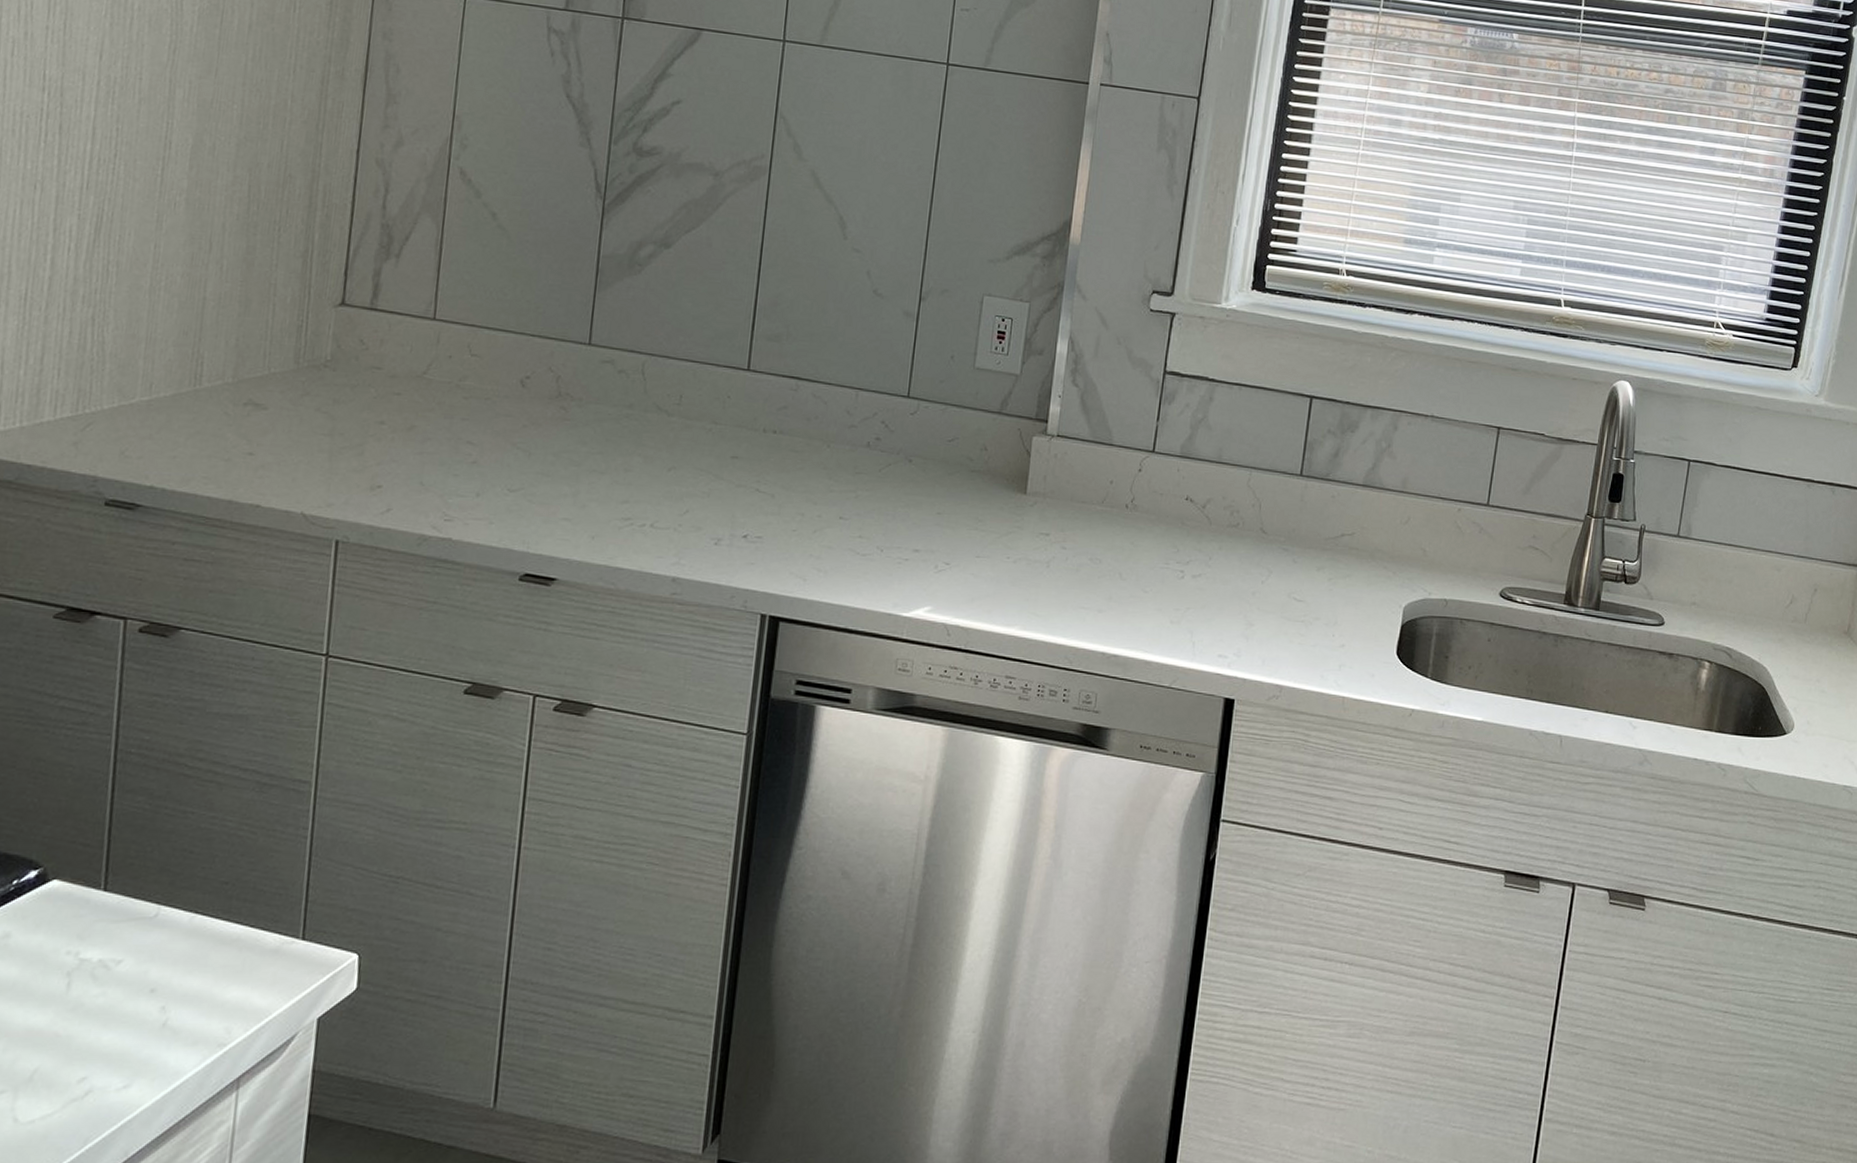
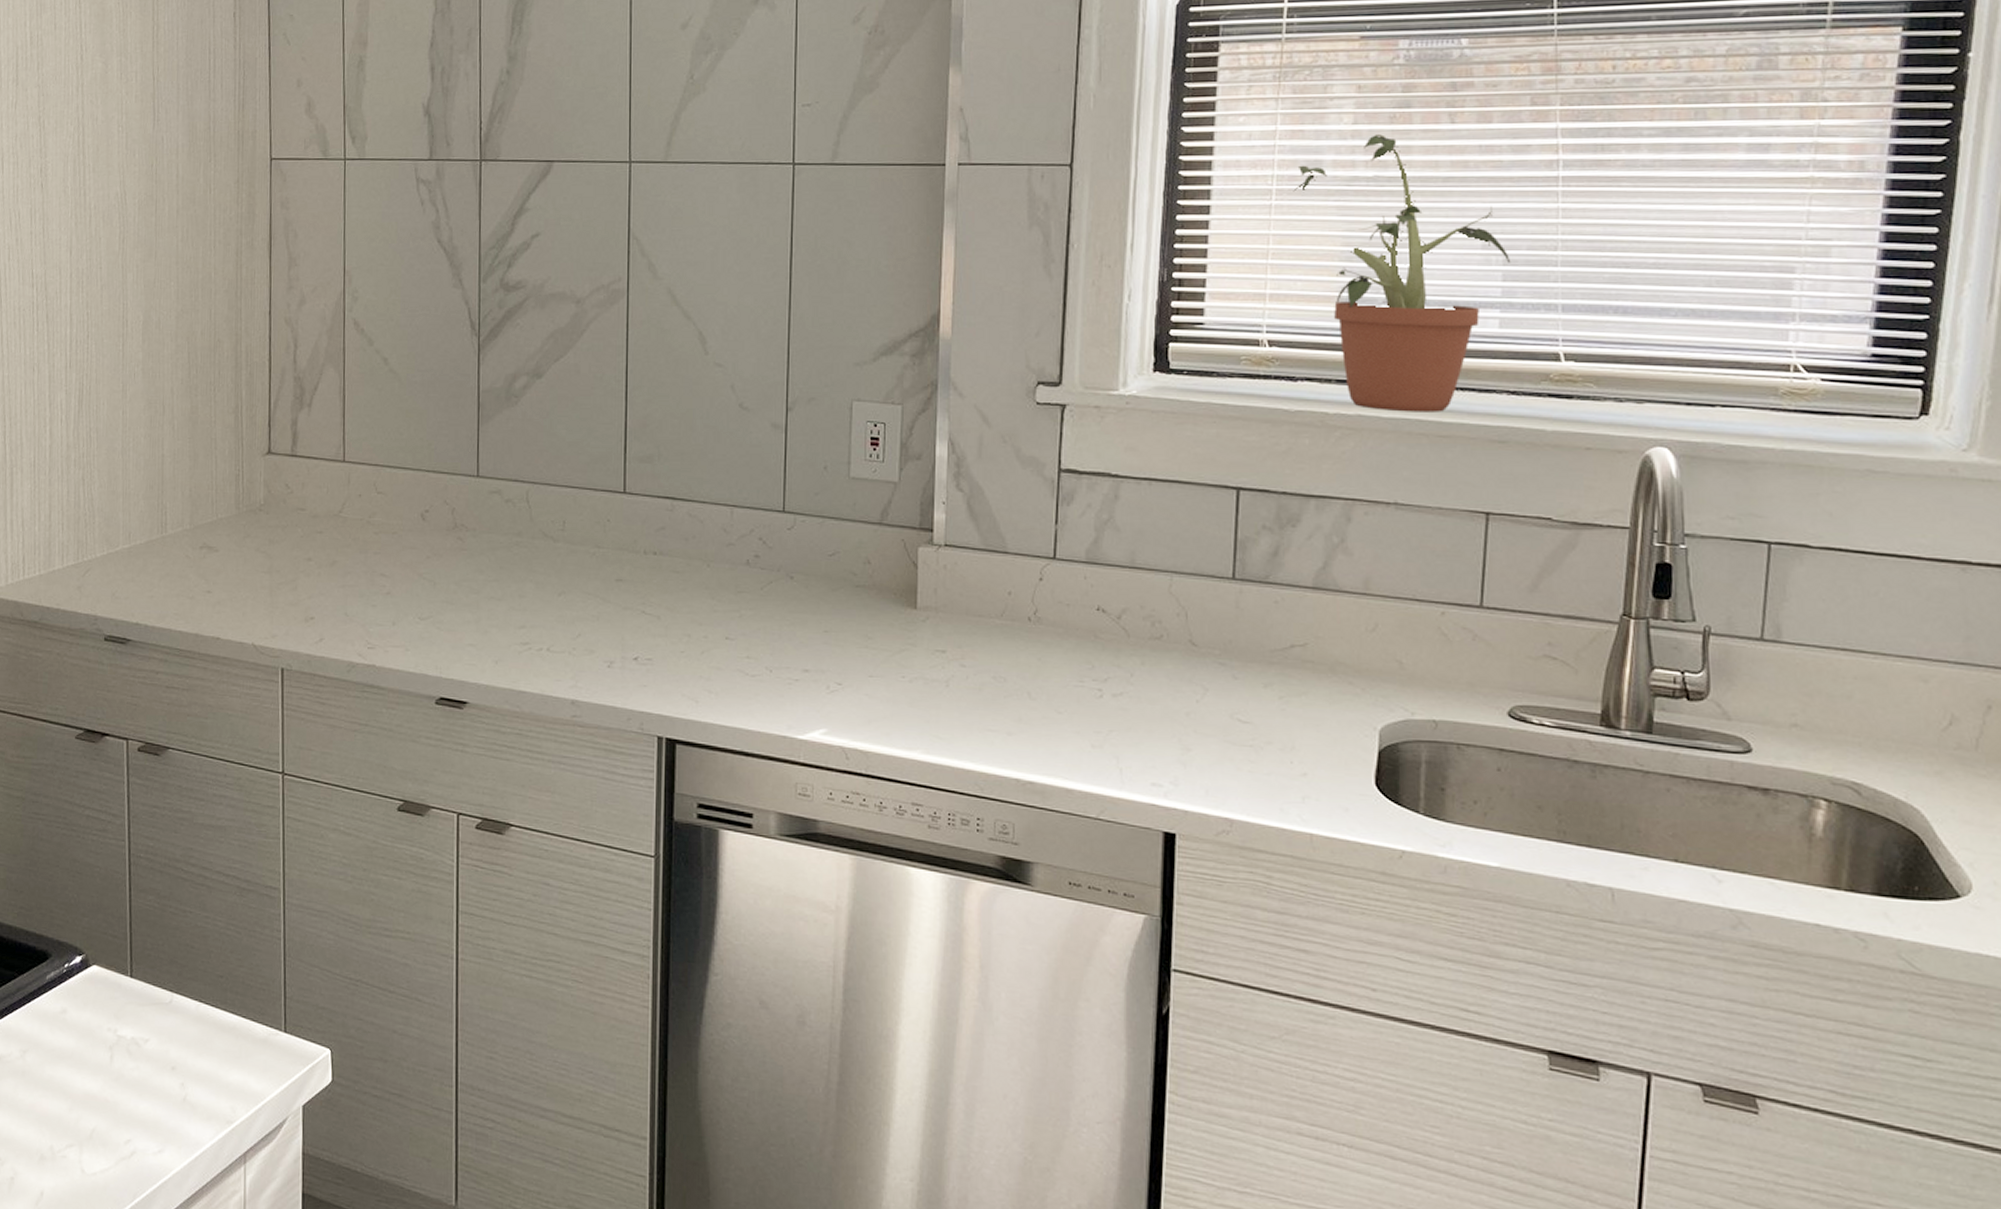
potted plant: none [1377,104,1534,342] -> present [1293,134,1511,412]

